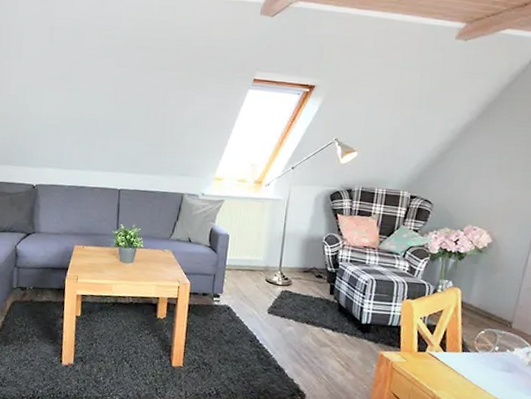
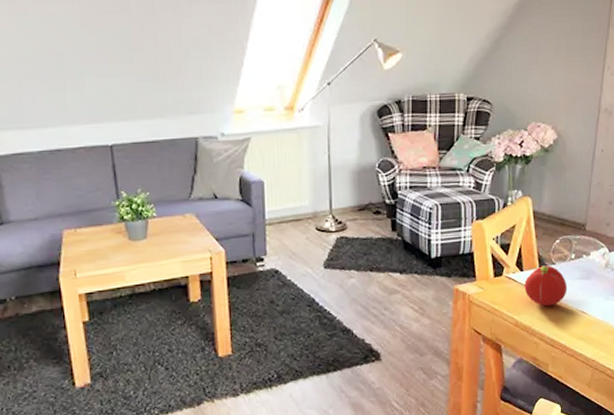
fruit: none [445,351,488,389] -> present [524,265,567,307]

